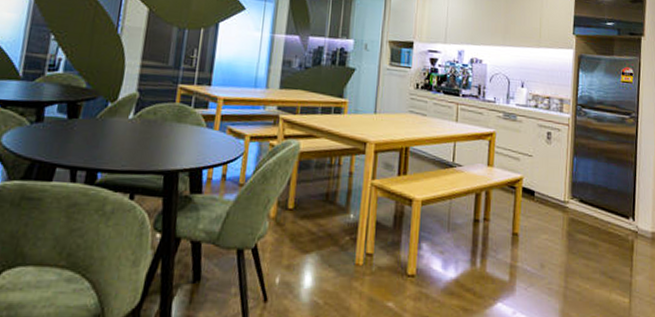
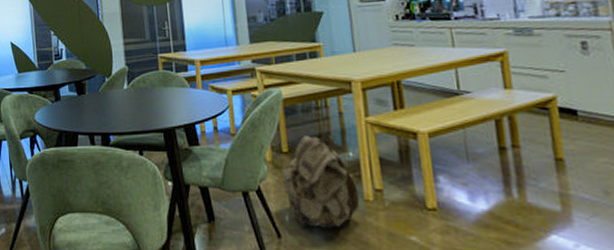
backpack: none [280,193,351,293] -> present [281,135,360,228]

